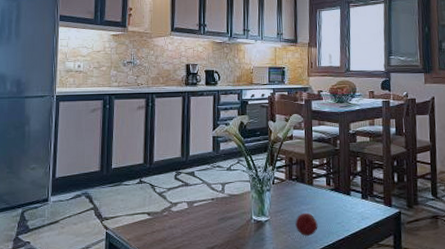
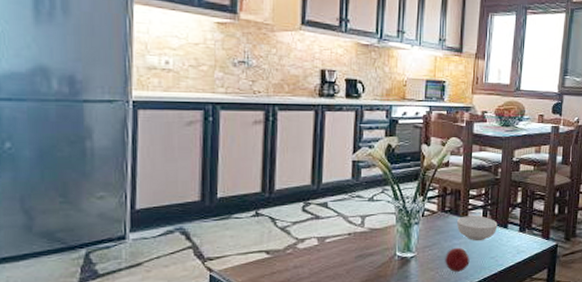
cereal bowl: none [304,183,341,207] -> present [457,215,498,241]

